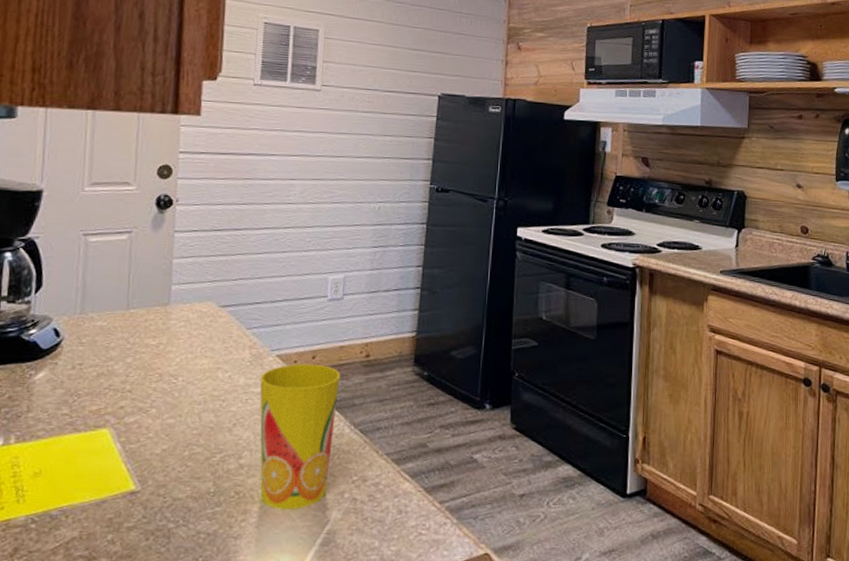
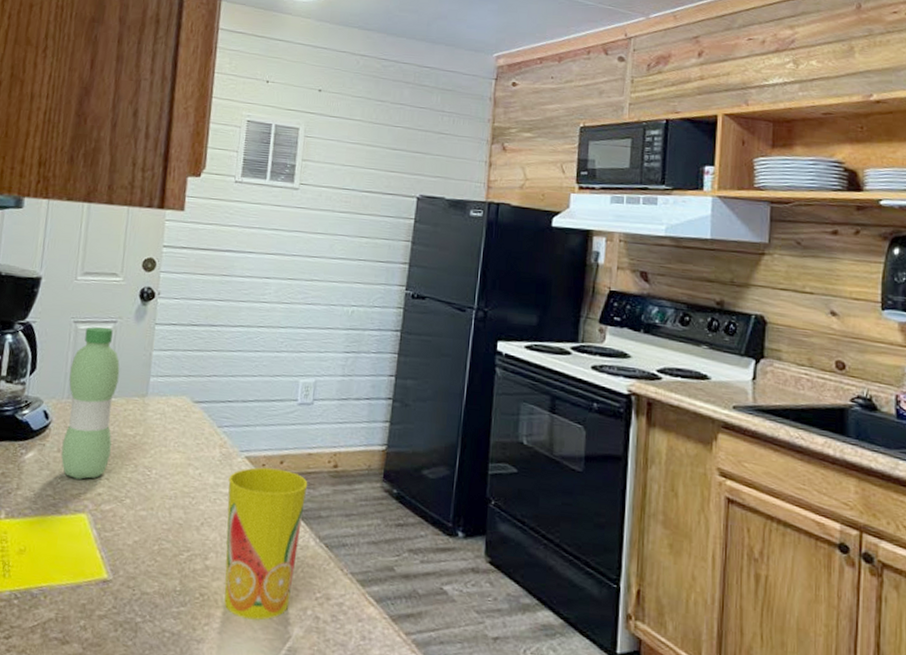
water bottle: none [76,239,138,395] -> present [61,327,120,480]

